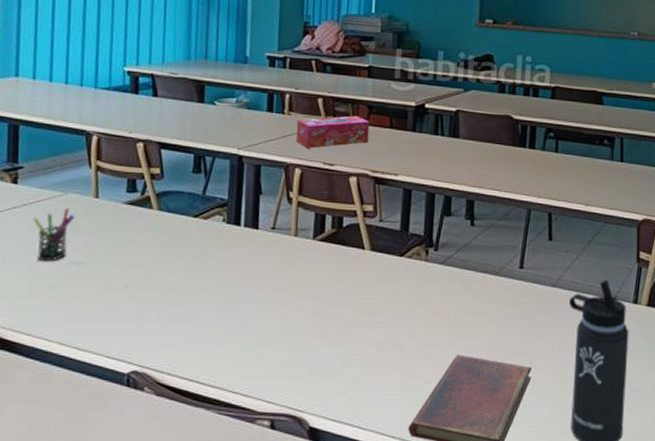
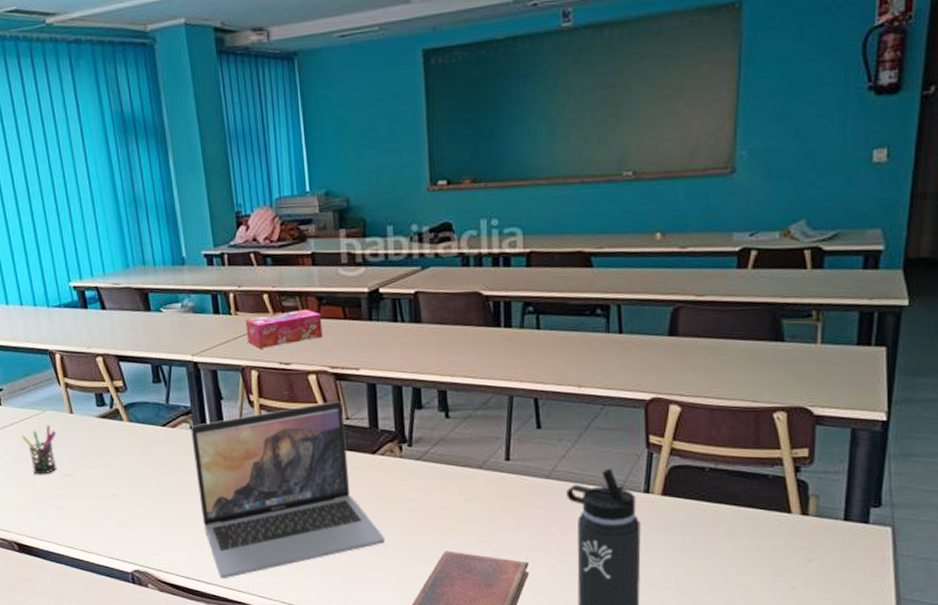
laptop: none [218,203,401,381] -> present [190,401,384,578]

